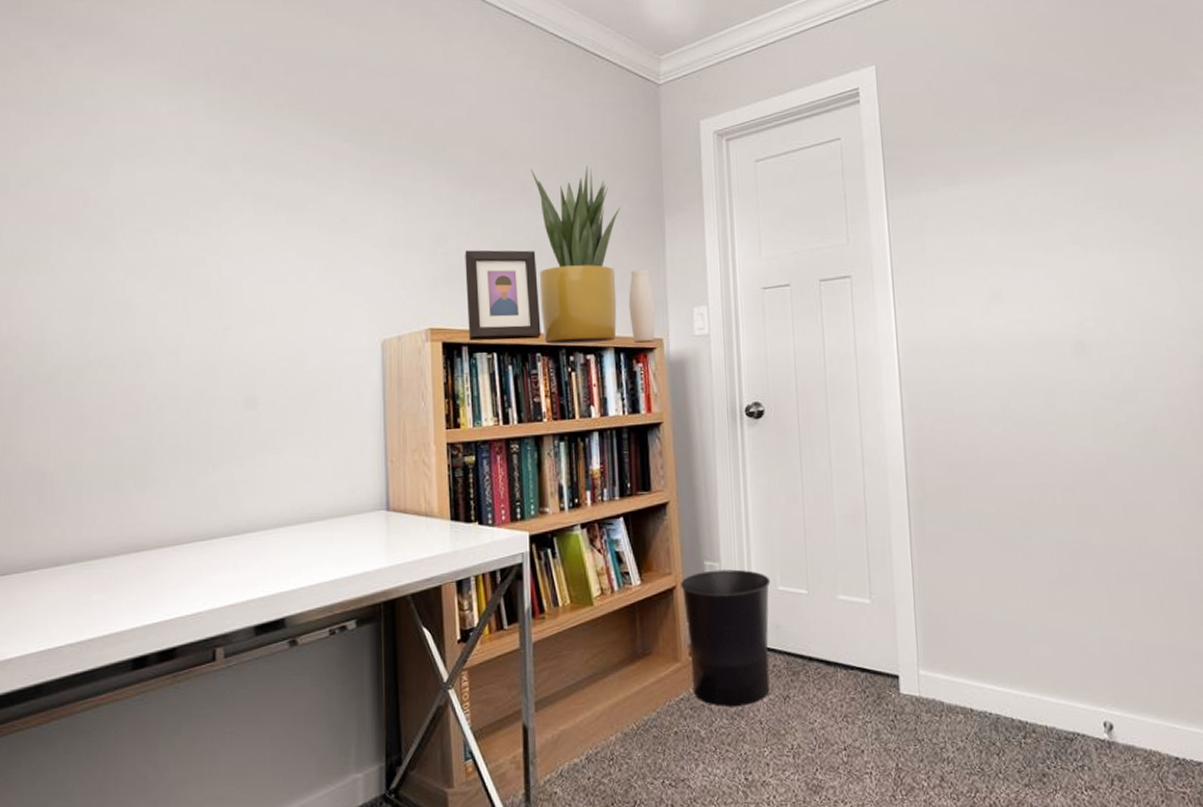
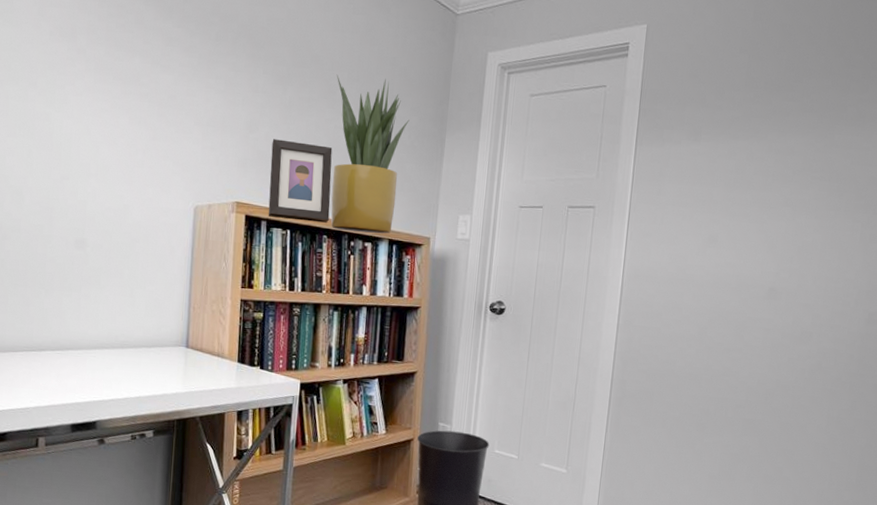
vase: present [628,269,656,343] -> none [405,176,428,239]

